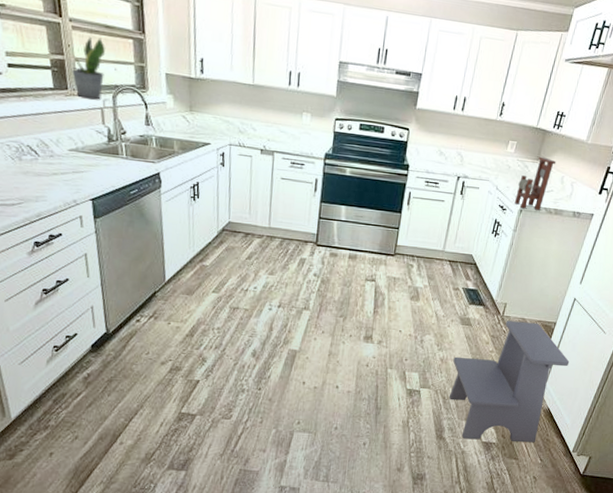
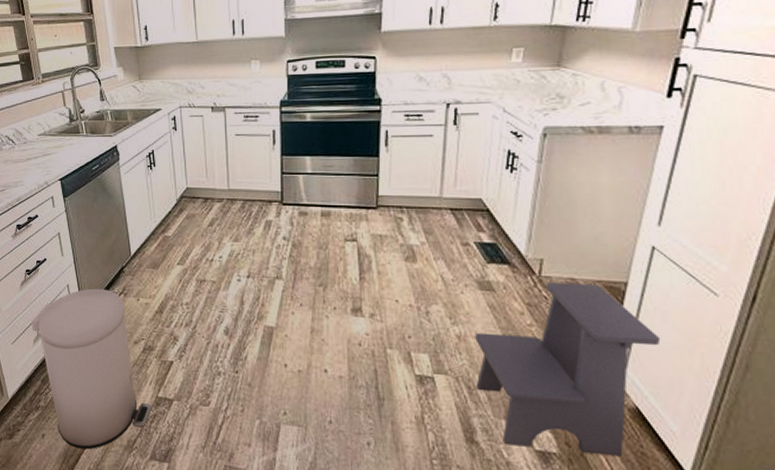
pedal bin: none [45,310,174,465] -> present [31,288,152,450]
potted plant: present [71,36,105,100] -> none [35,26,62,85]
paper towel holder: present [514,156,556,210] -> none [532,60,589,132]

